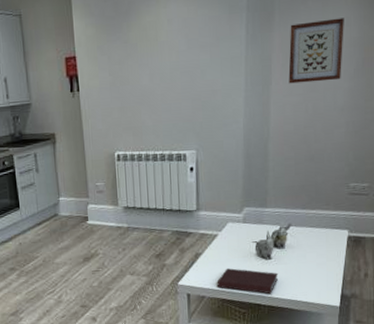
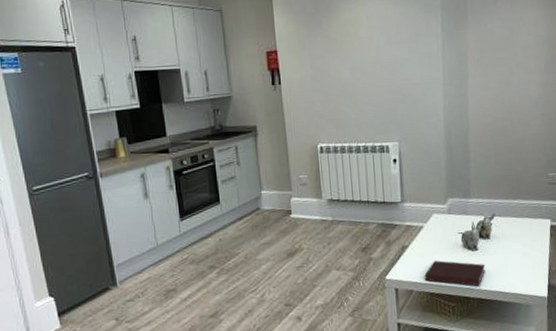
wall art: present [288,18,344,84] -> none [482,17,533,78]

